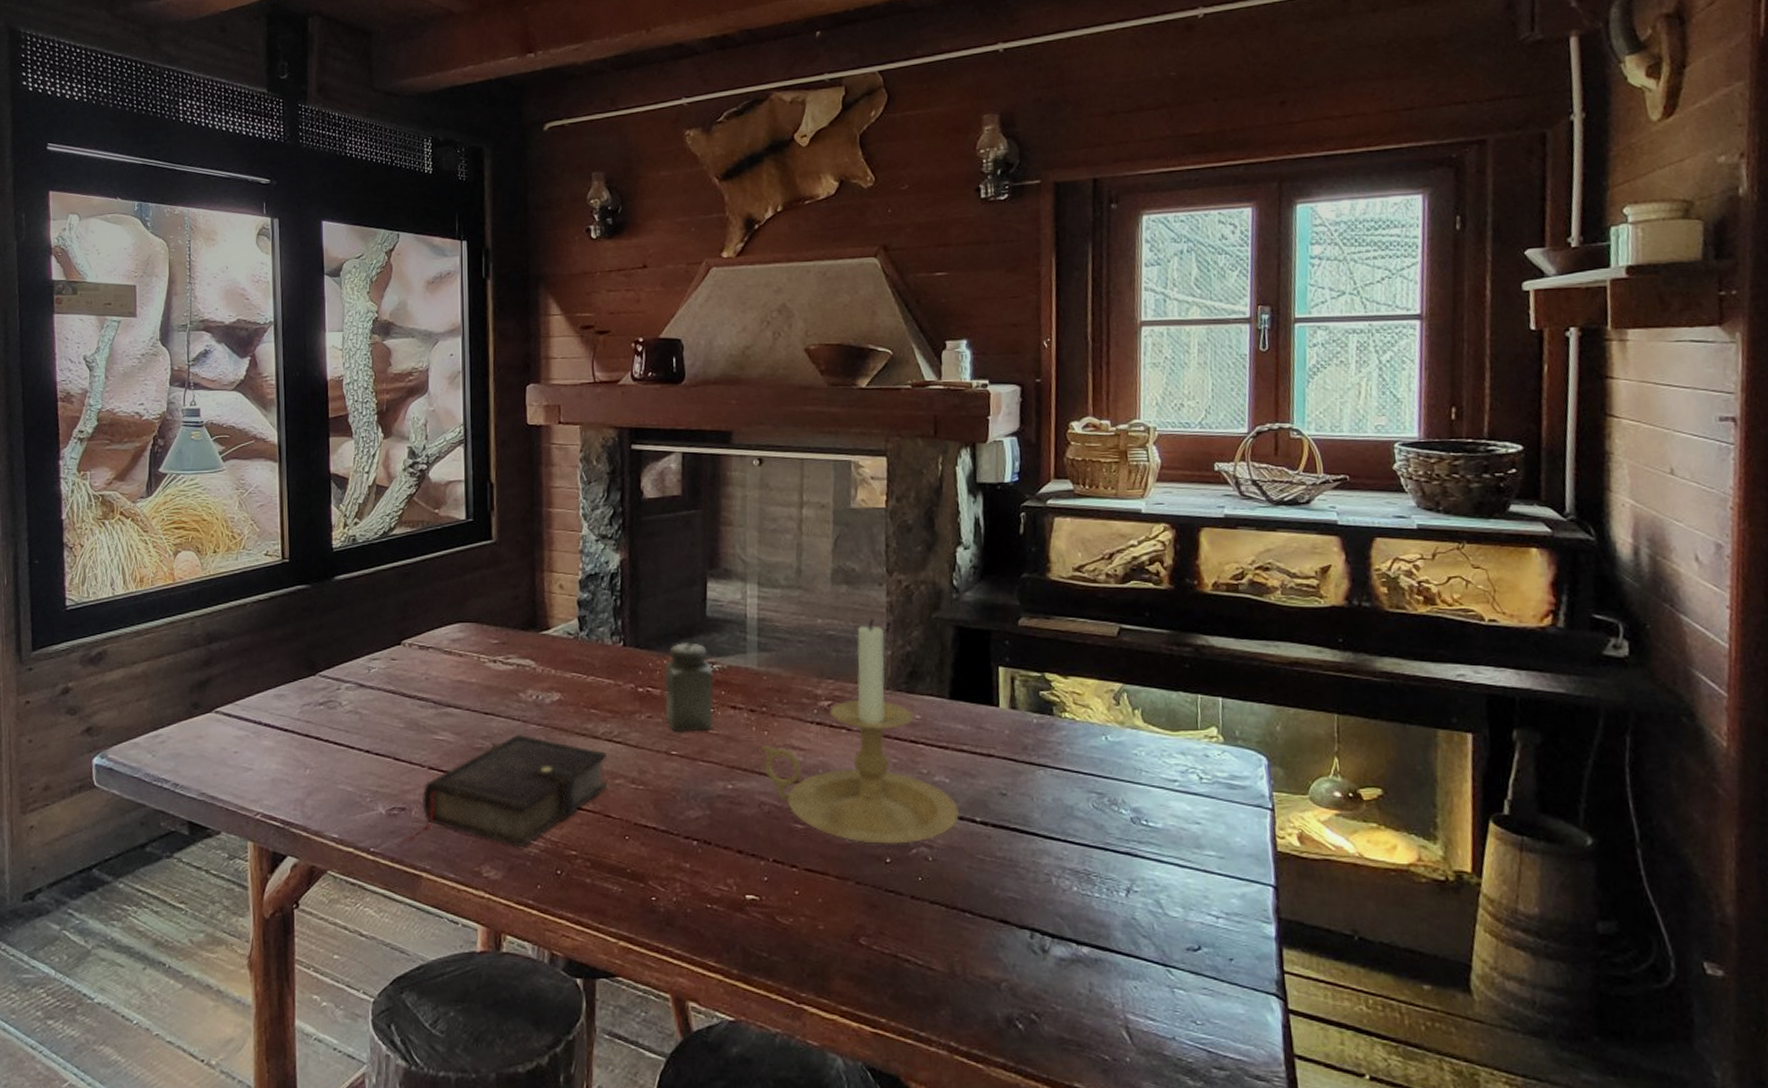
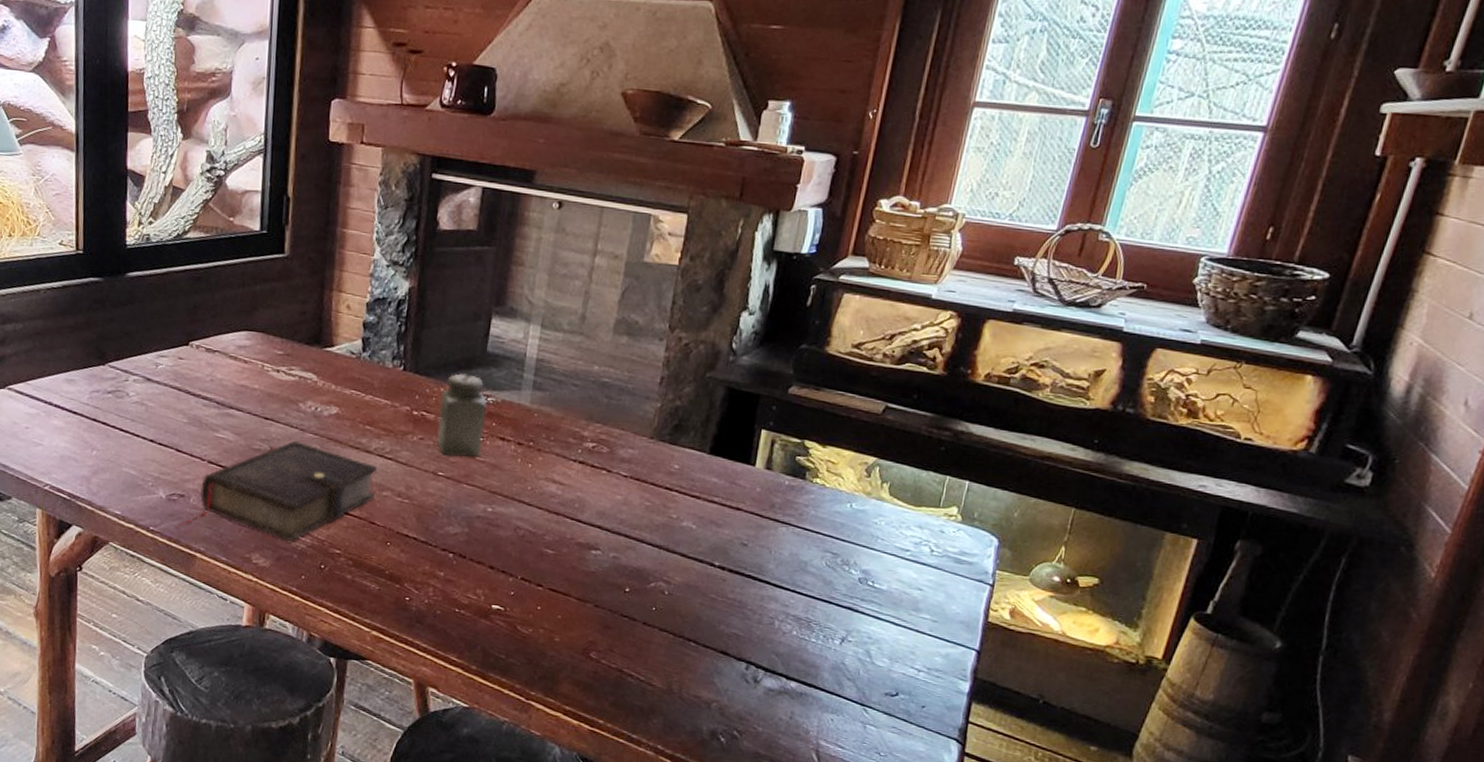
candle holder: present [761,618,960,844] -> none [524,371,701,578]

